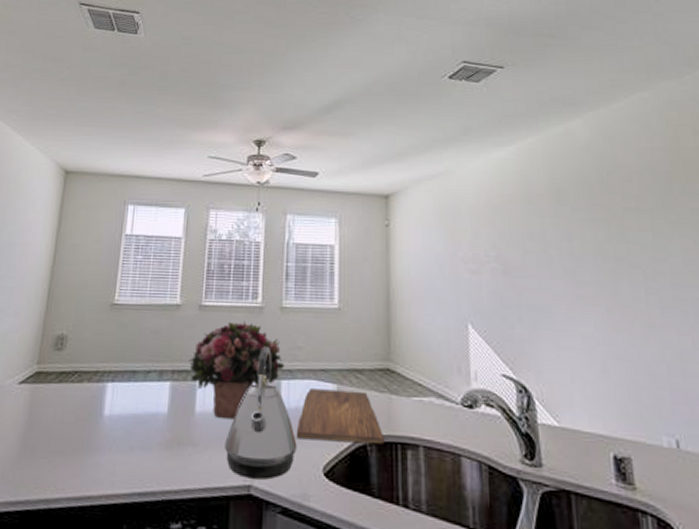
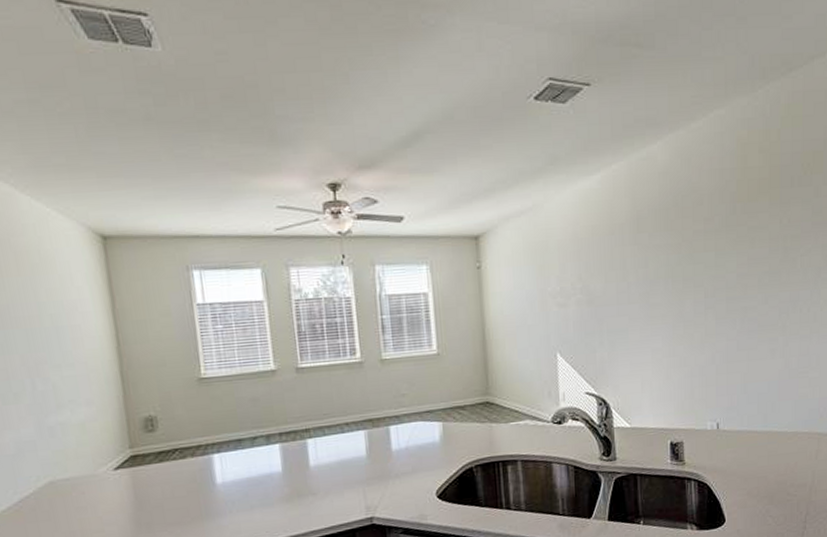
bouquet: present [188,320,285,420] -> none [294,377,392,468]
kettle: present [225,346,297,480] -> none [343,398,411,512]
cutting board: present [296,388,385,445] -> none [408,424,488,473]

